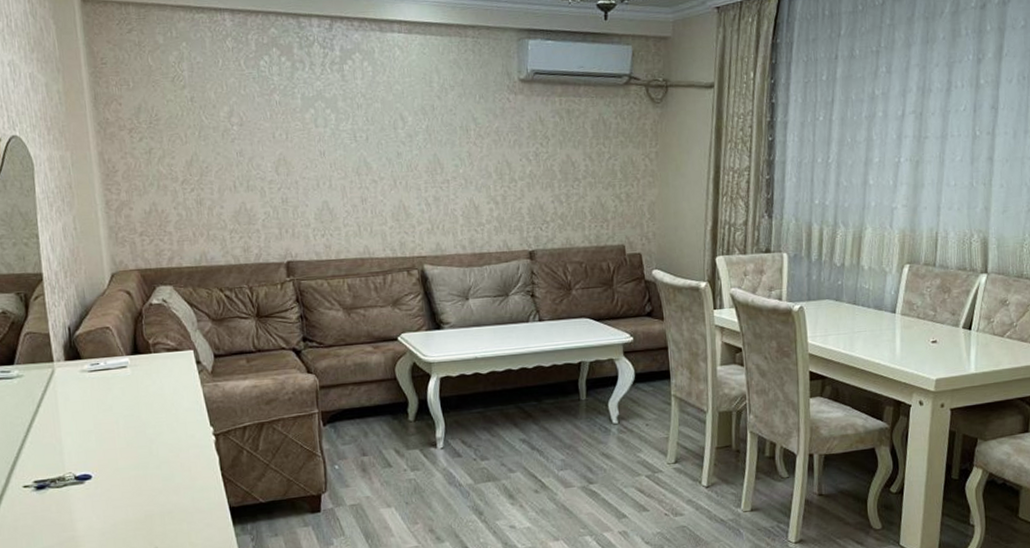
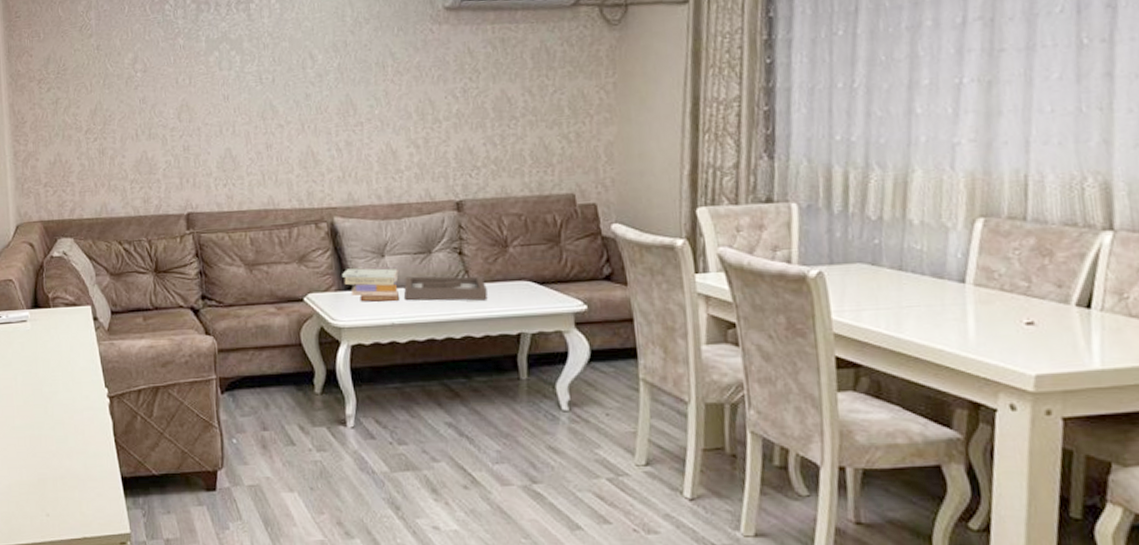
books: none [432,310,482,340] -> present [342,268,400,302]
decorative tray: none [485,315,555,338] -> present [404,276,488,302]

